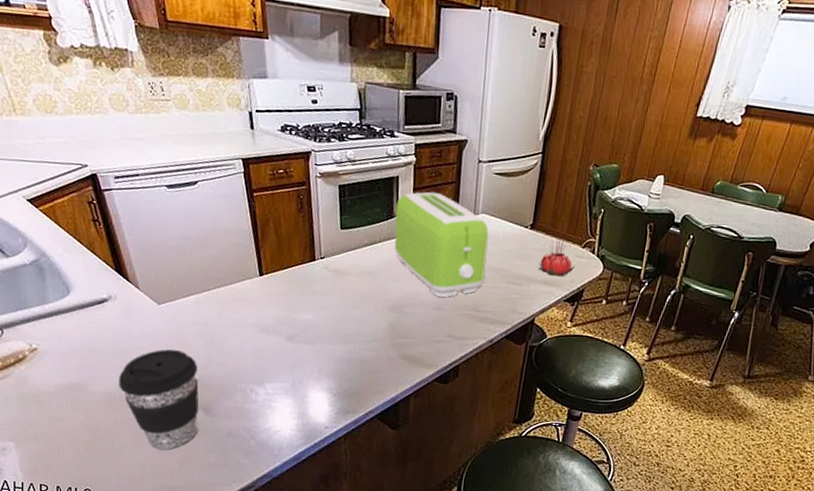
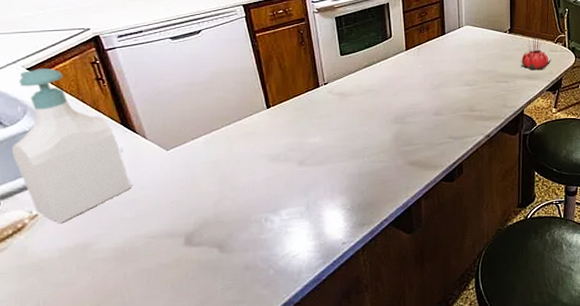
soap bottle: none [14,201,124,360] -> present [12,68,132,223]
coffee cup: present [119,349,199,450] -> none [128,191,214,297]
toaster: present [394,191,489,298] -> none [389,12,475,104]

